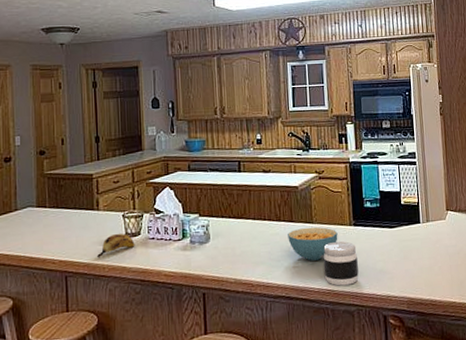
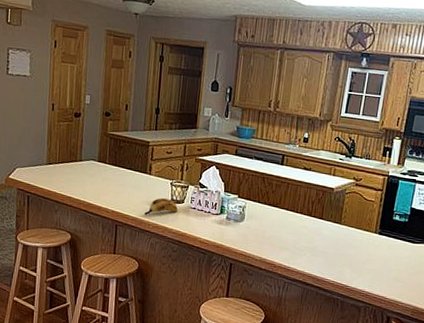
cereal bowl: present [288,227,338,261] -> none [315,226,362,258]
jar: present [323,241,359,286] -> none [341,244,376,285]

